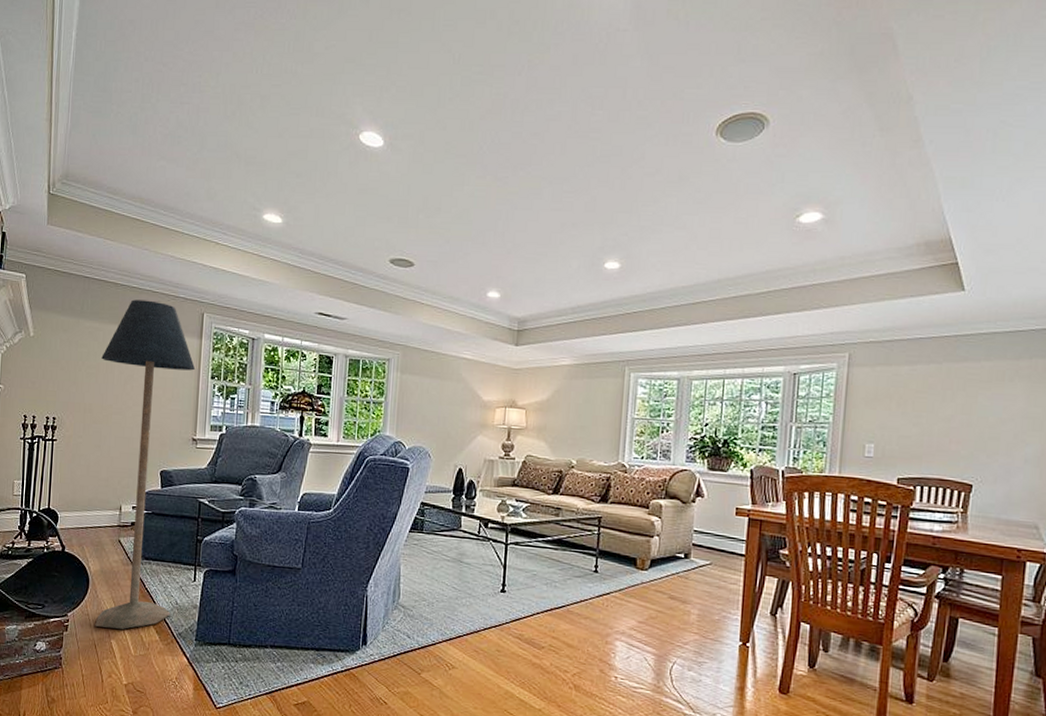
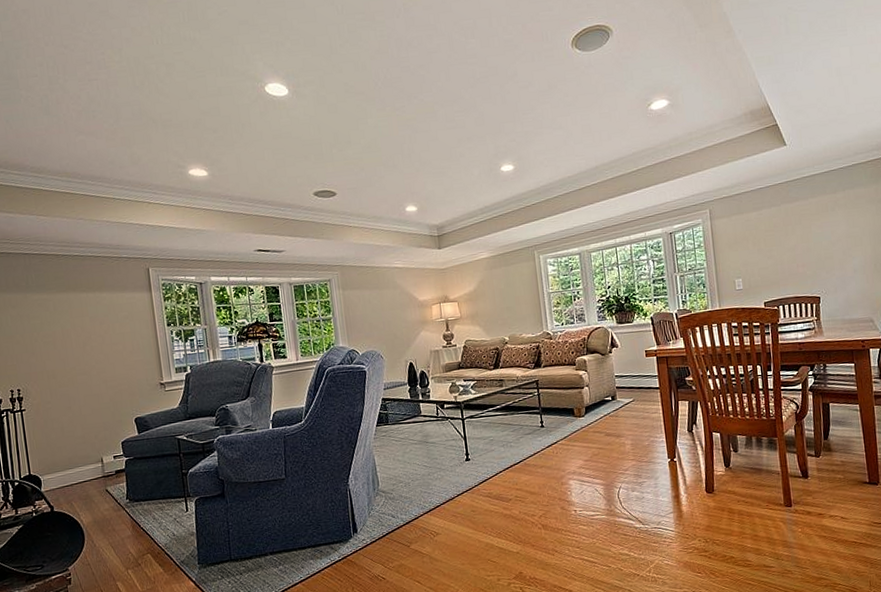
floor lamp: present [95,299,196,629] -> none [55,265,170,573]

